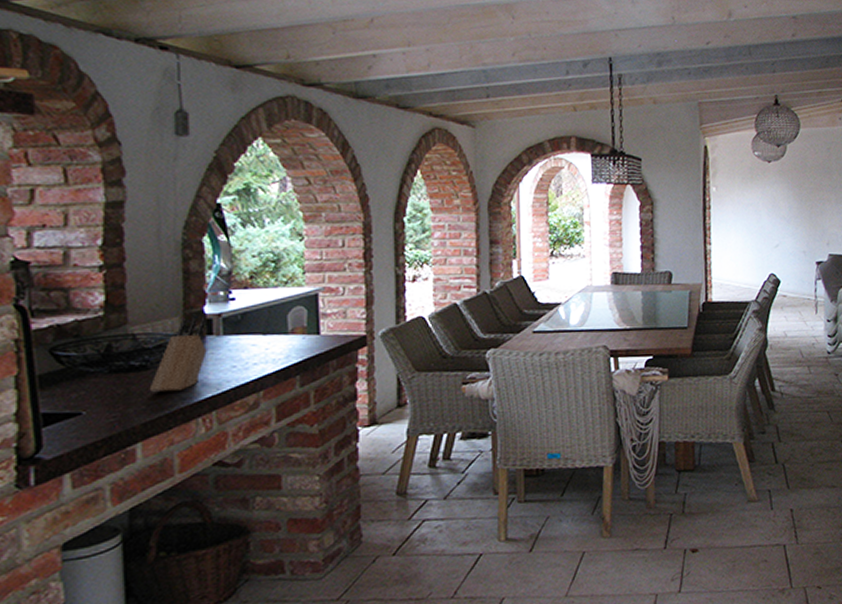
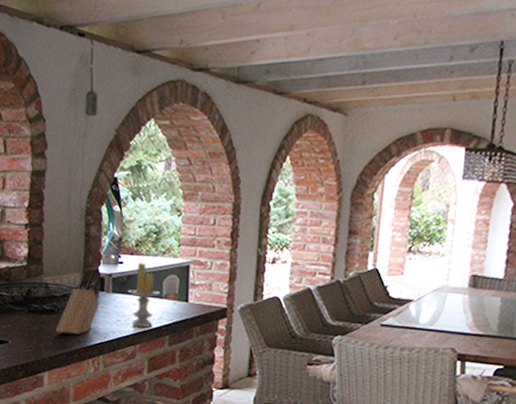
candle: none [243,296,285,370] -> present [127,262,161,328]

